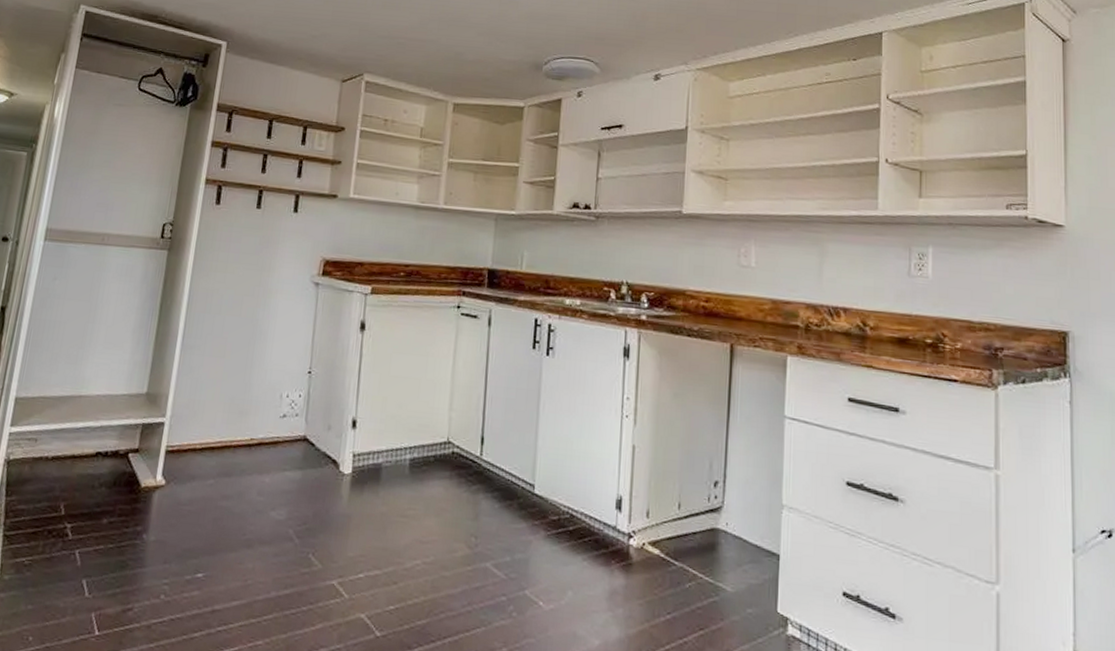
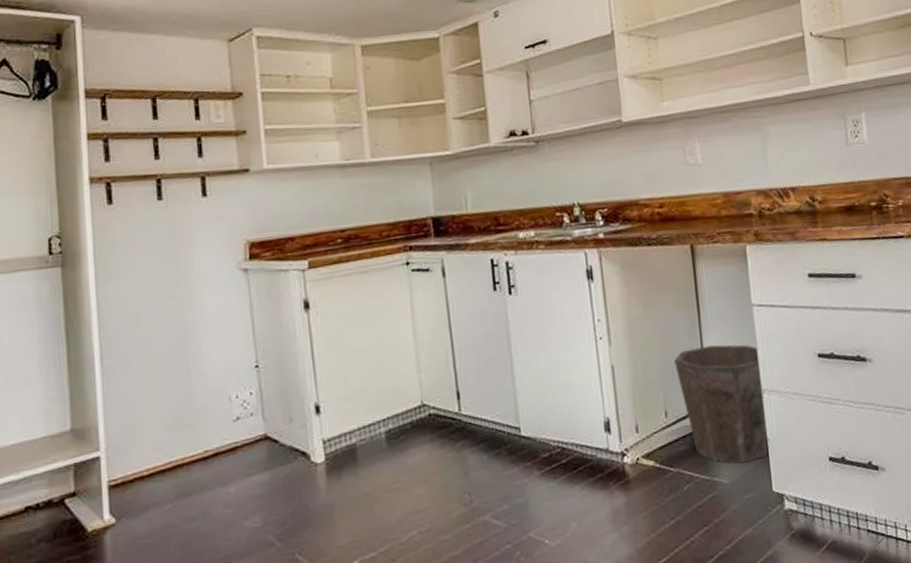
waste bin: none [696,446,785,576] -> present [674,344,770,464]

